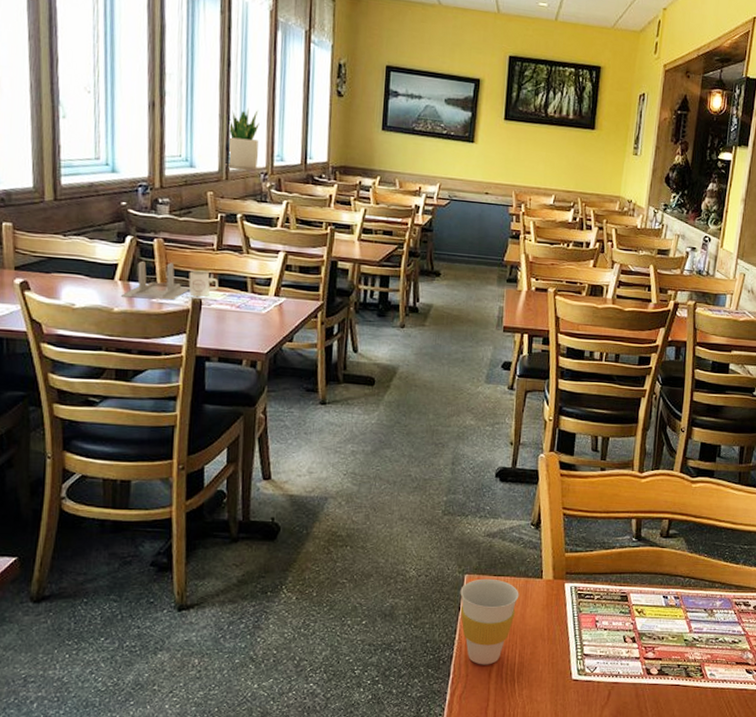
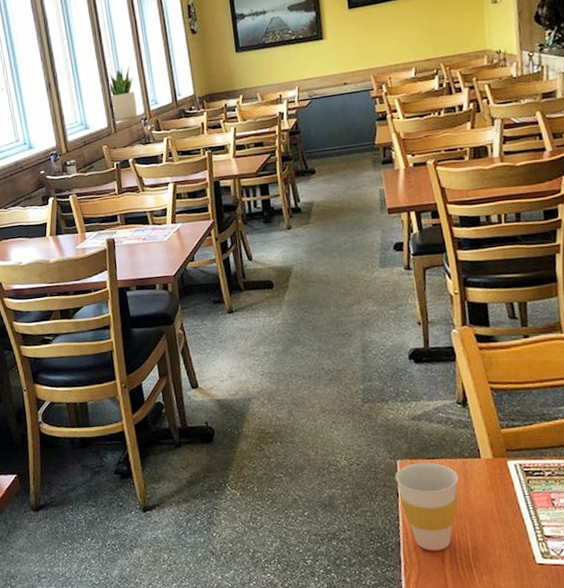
napkin holder: present [121,260,191,301] -> none [53,212,104,250]
mug: present [188,270,219,298] -> none [100,214,125,238]

